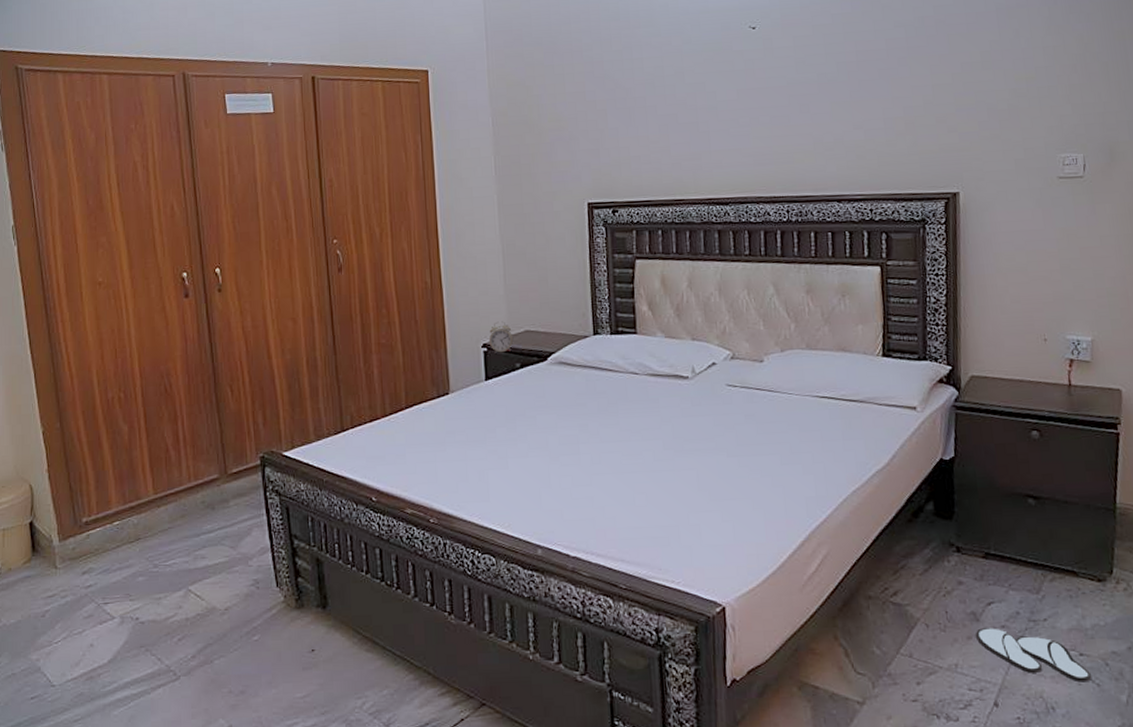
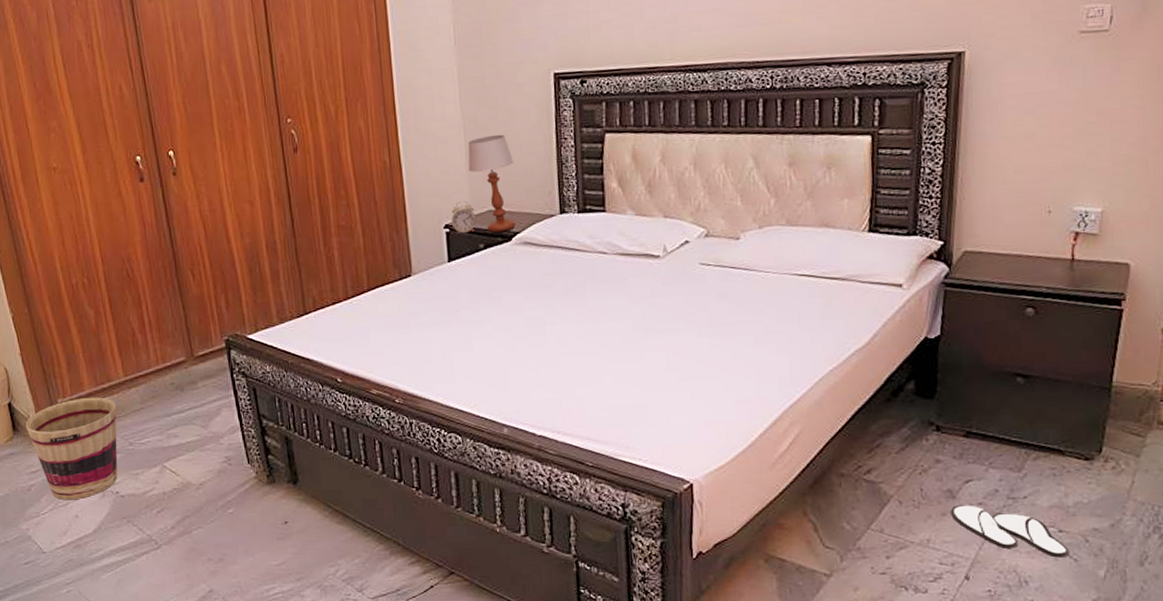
basket: none [45,516,143,628] -> present [25,397,118,500]
table lamp: none [506,258,551,353] -> present [467,134,516,233]

